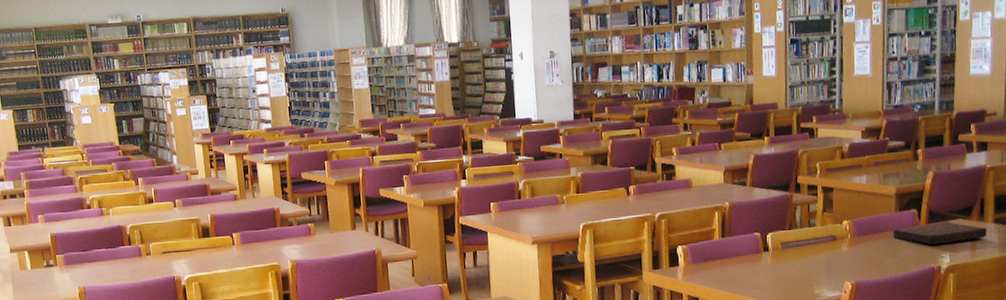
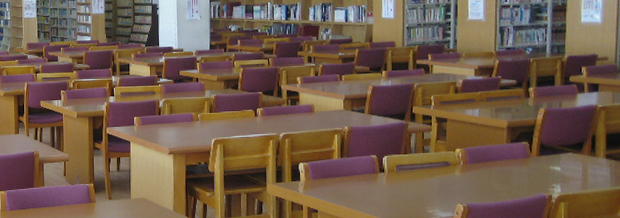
book: present [893,221,988,246] -> none [505,154,599,176]

